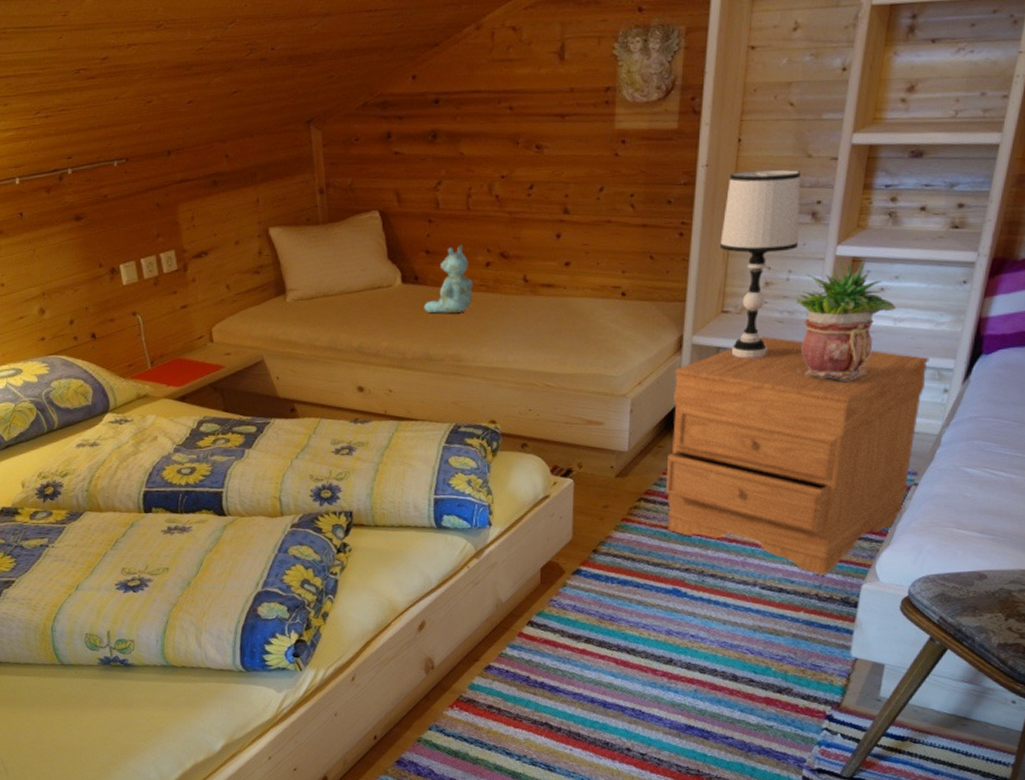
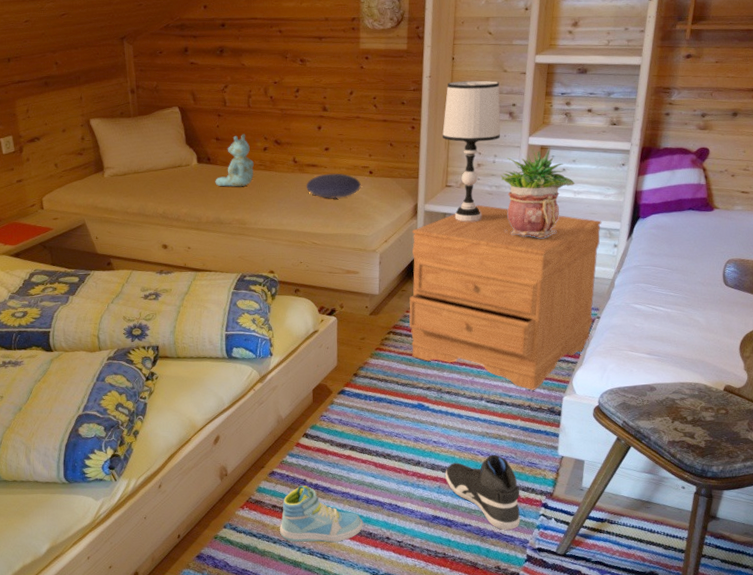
sneaker: none [496,684,598,752] -> present [280,486,363,543]
cushion: none [539,295,610,329] -> present [306,173,361,199]
sneaker: none [704,654,798,745] -> present [445,454,520,530]

